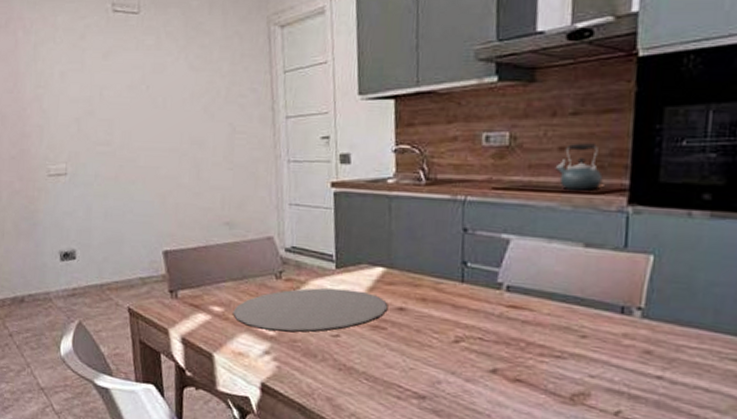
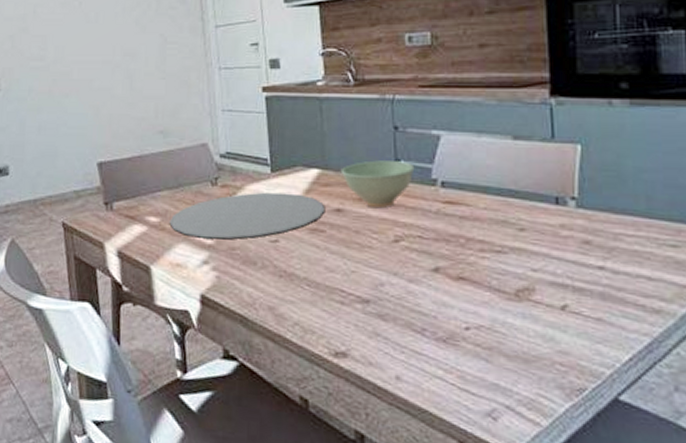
bowl: none [405,261,481,309] -> present [340,160,415,208]
kettle: present [555,143,603,191] -> none [477,39,524,85]

